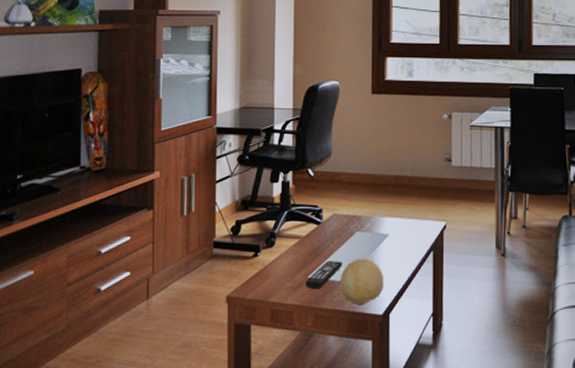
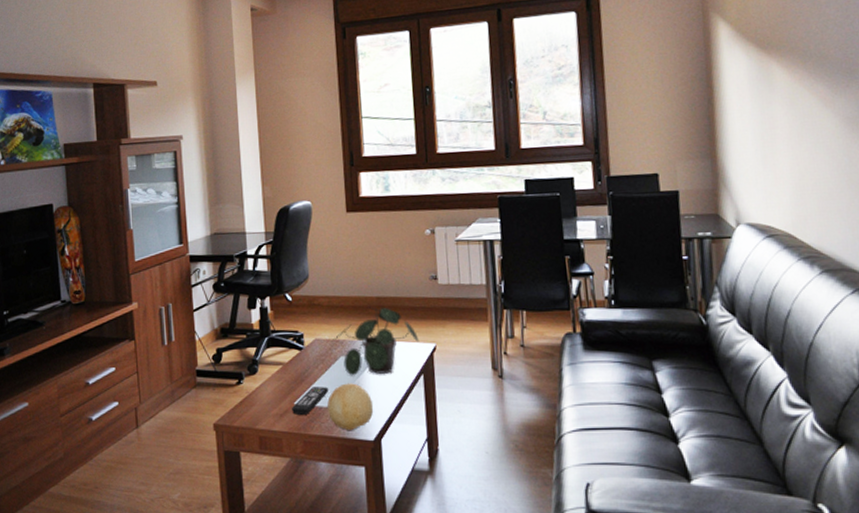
potted plant: none [350,185,431,251] -> present [333,307,420,376]

